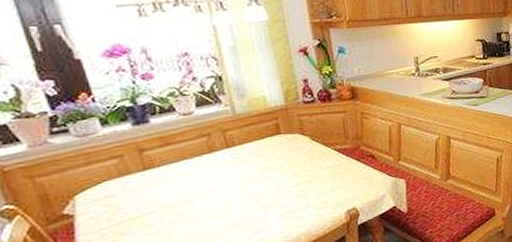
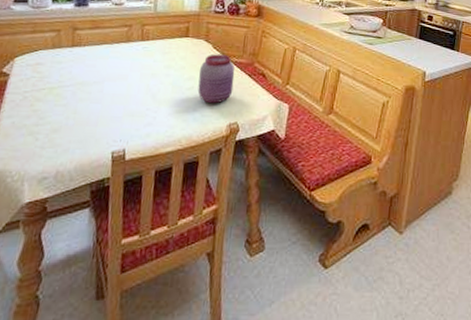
jar: none [302,144,344,196] -> present [197,54,235,104]

